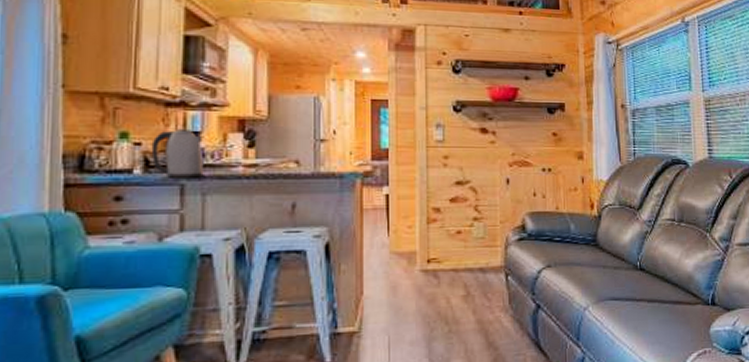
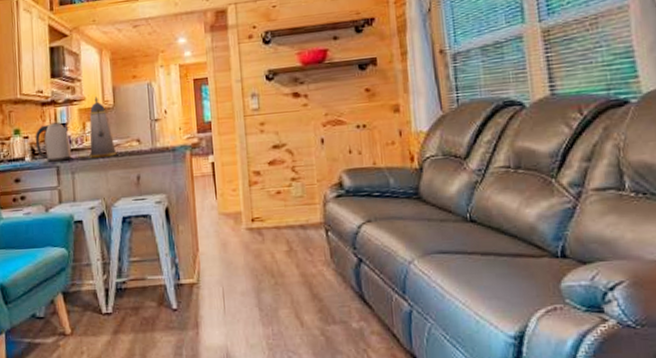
coffee pot: none [229,104,268,178] -> present [89,96,117,158]

